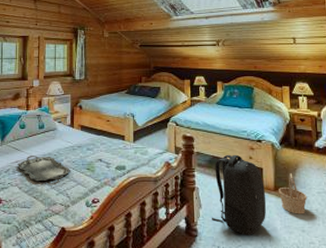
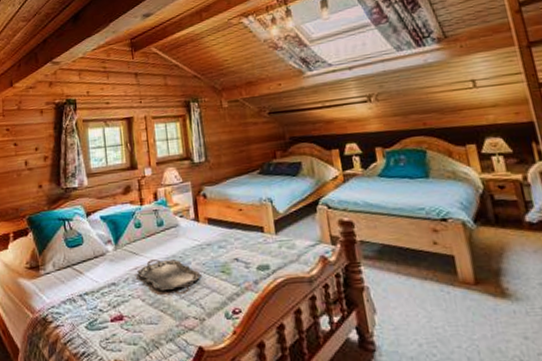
backpack: present [212,154,266,235] -> none [386,240,469,347]
basket: present [278,173,307,214] -> none [480,260,526,316]

